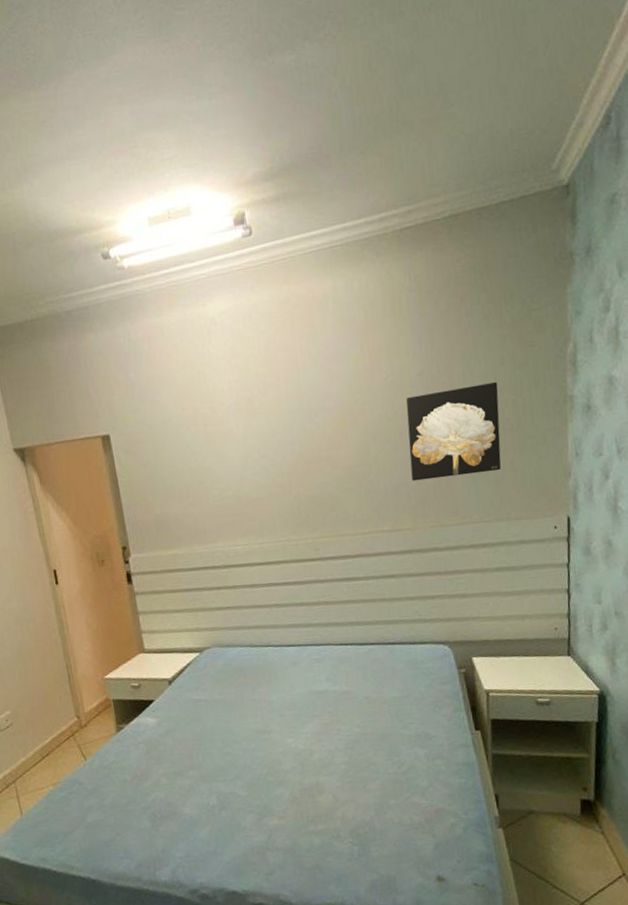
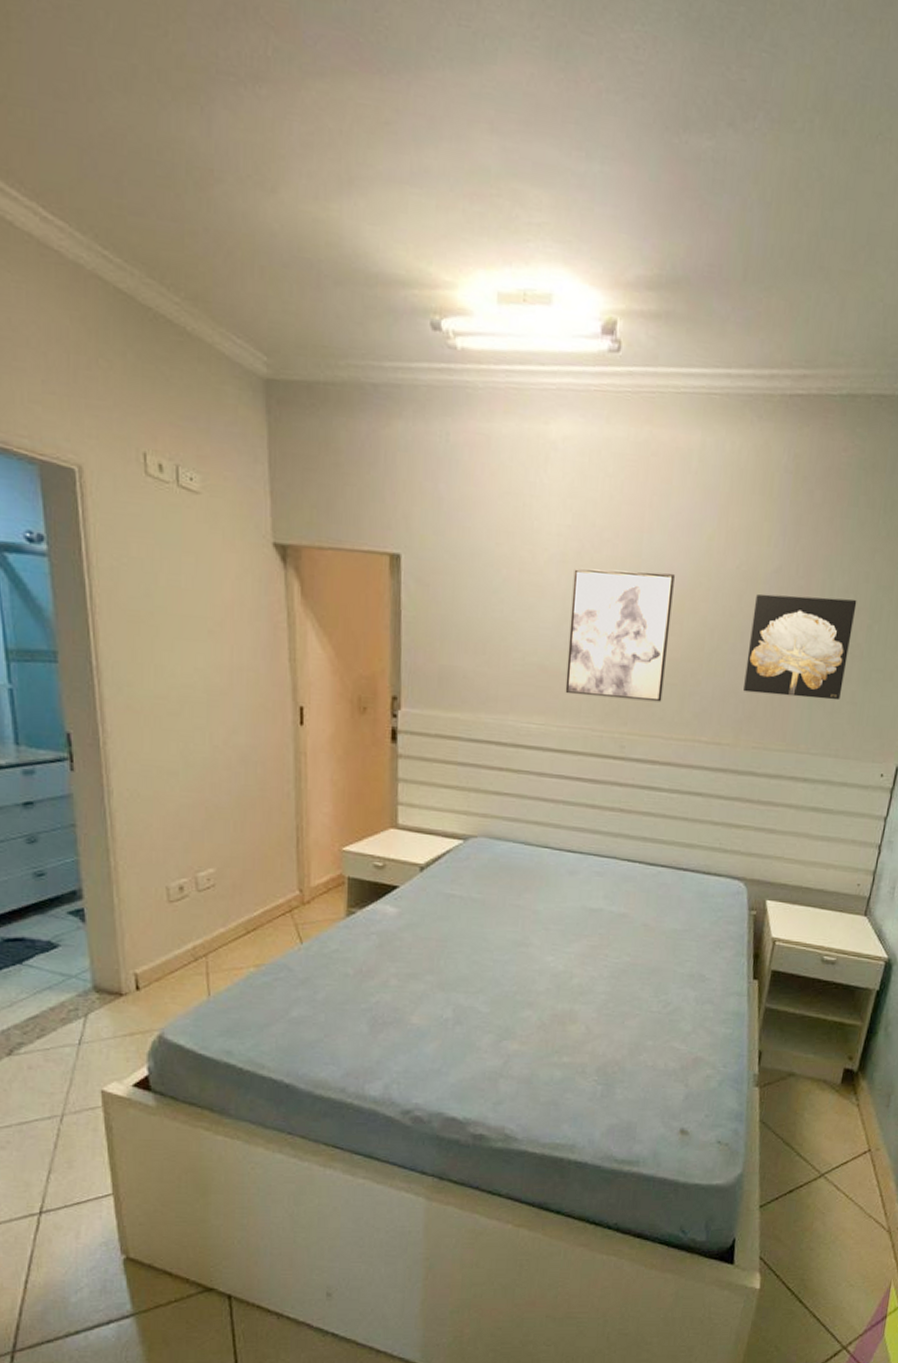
wall art: none [248,397,343,516] -> present [565,568,675,702]

